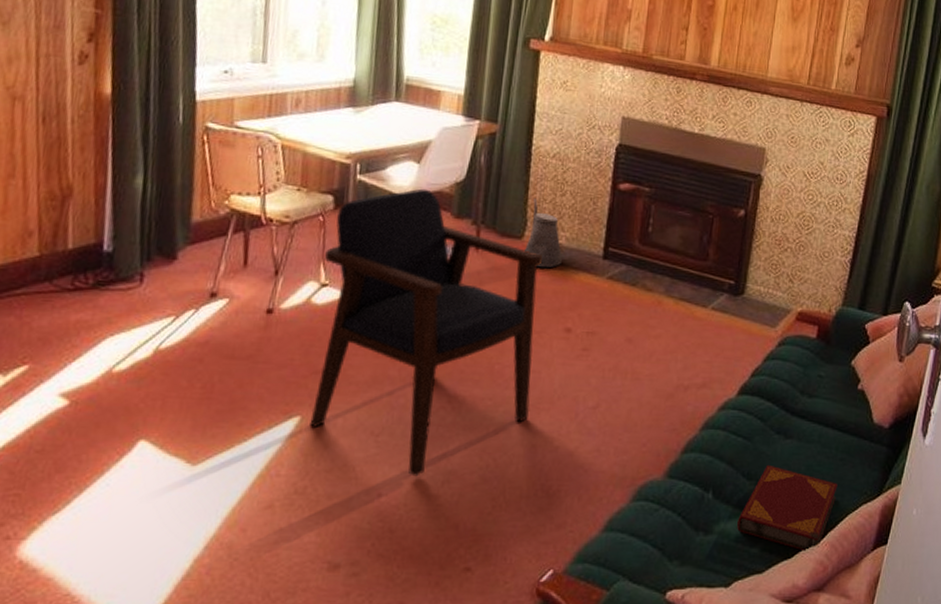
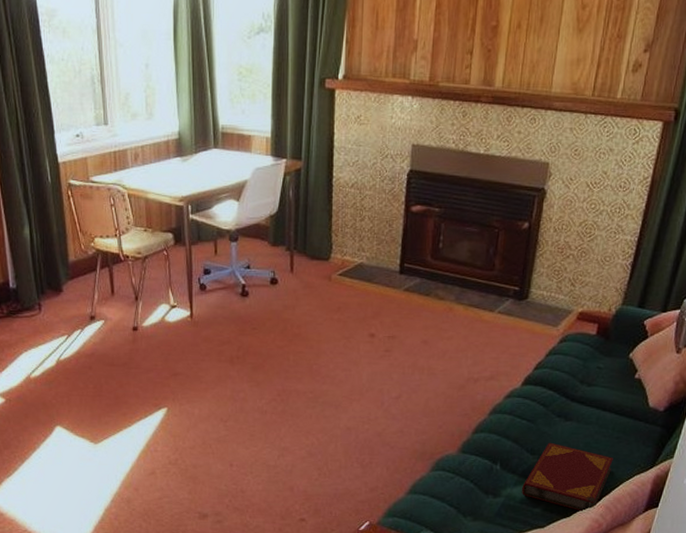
armchair: present [310,188,543,477] -> none [172,222,348,452]
watering can: present [525,197,563,268] -> none [332,224,365,284]

